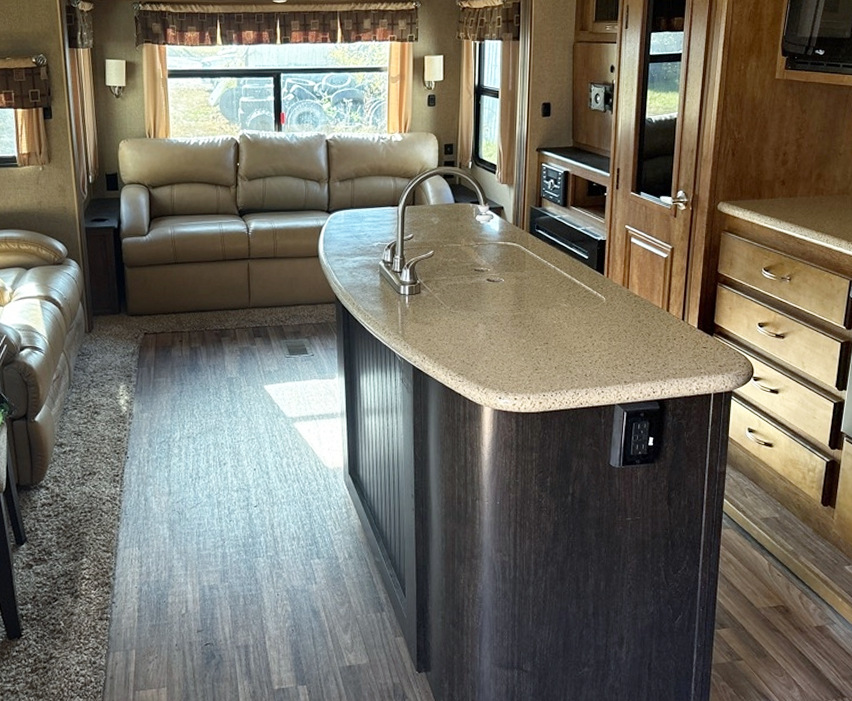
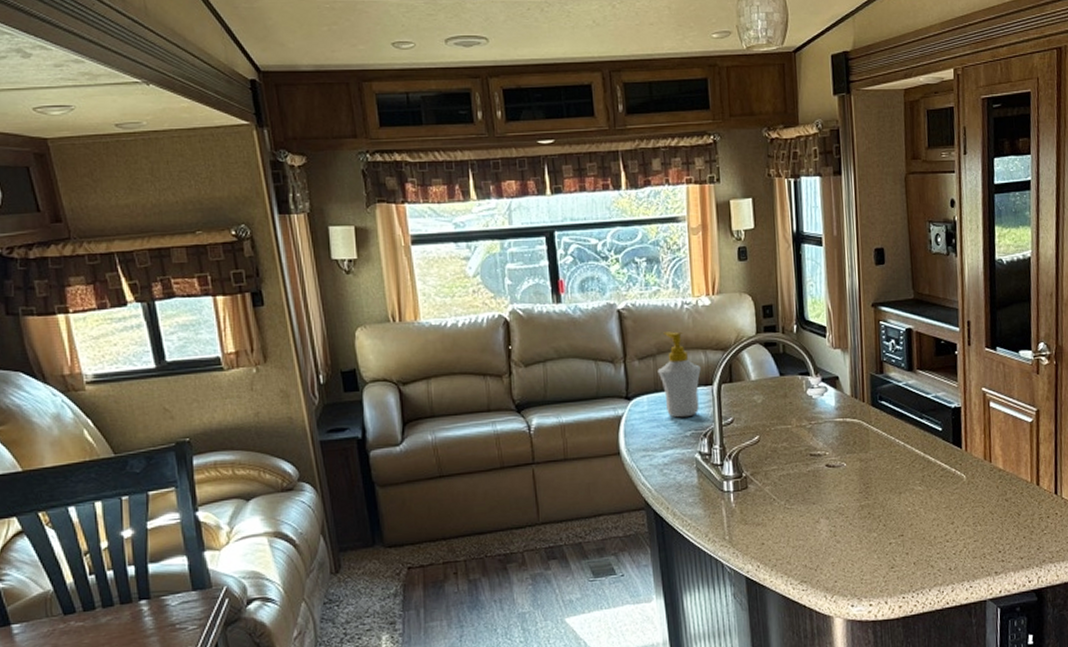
soap bottle: none [354,160,390,231] -> present [657,331,701,418]

